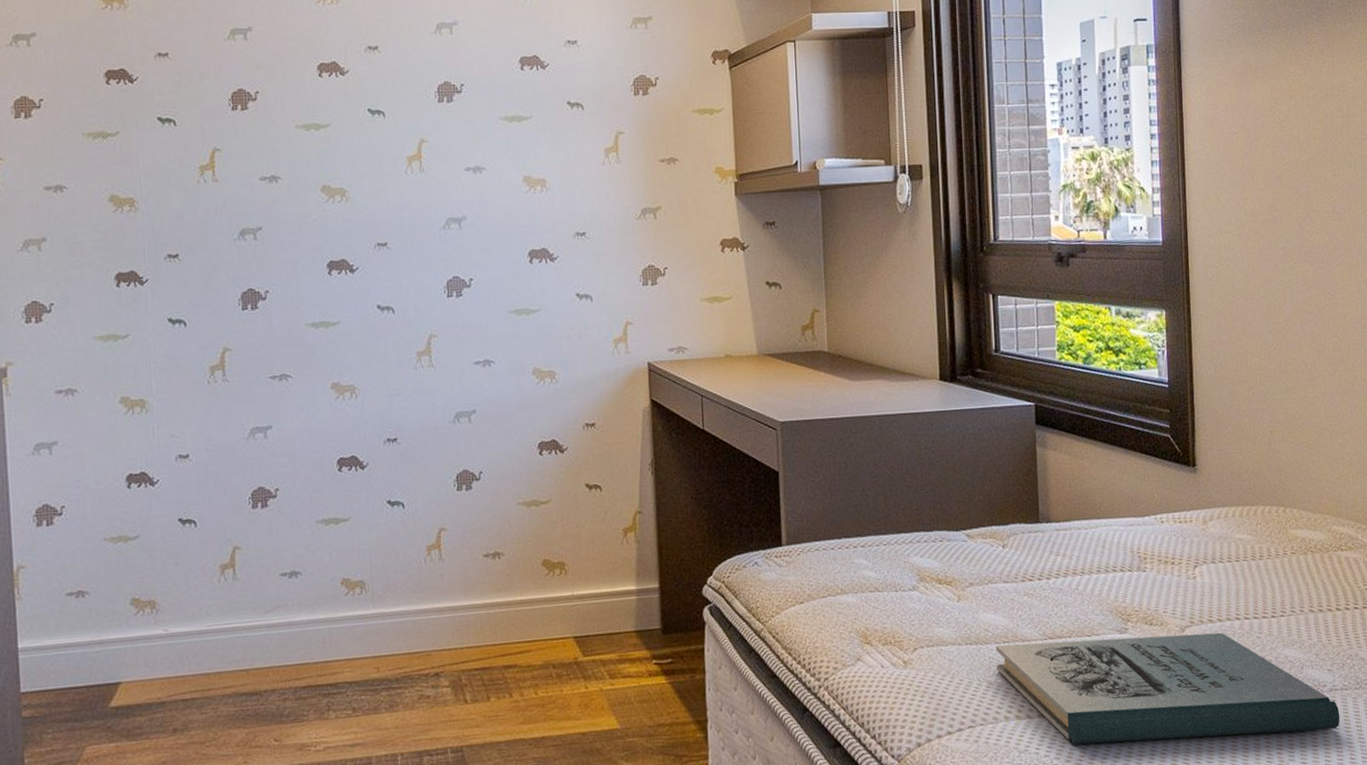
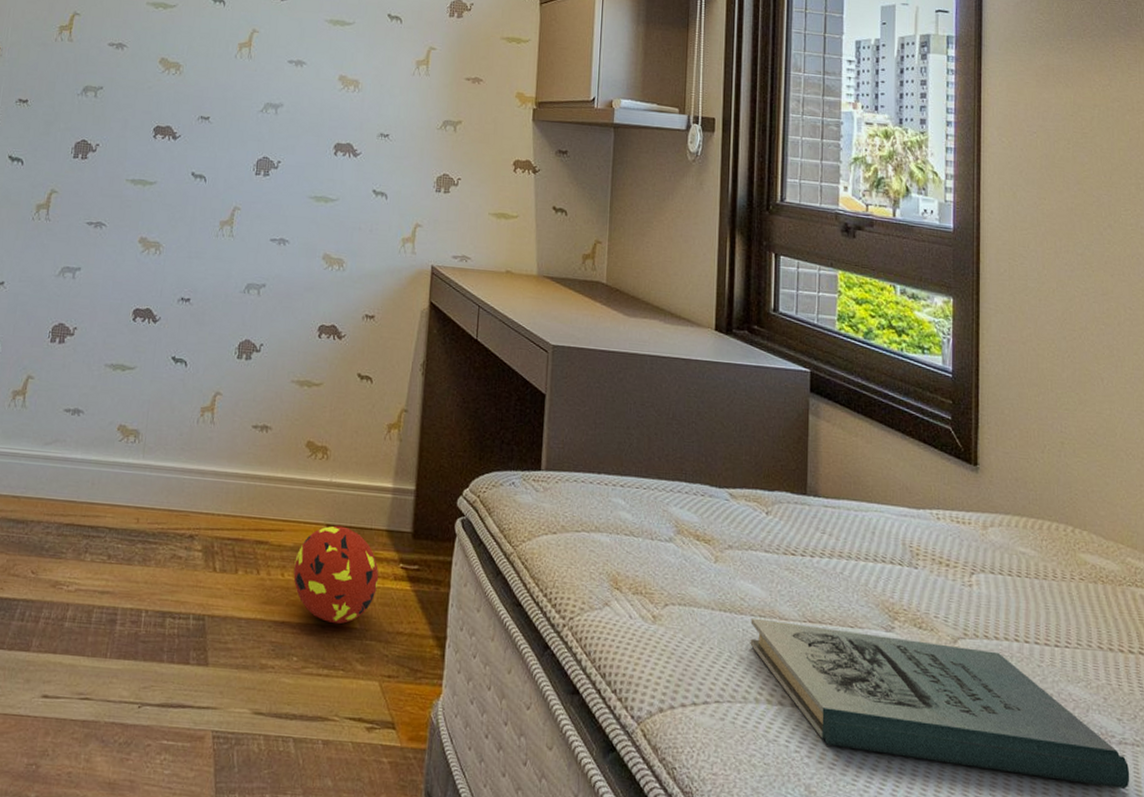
ball: none [546,635,634,730] -> present [293,525,379,624]

